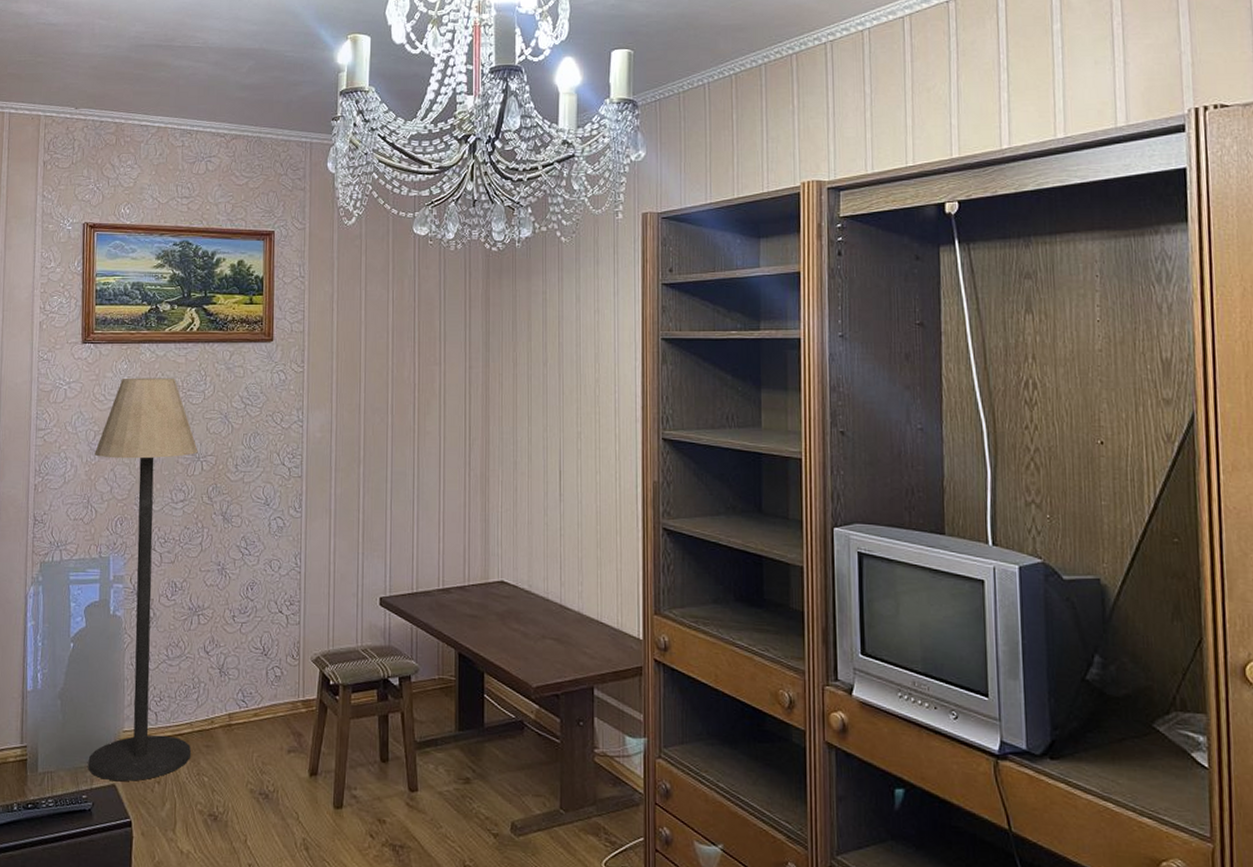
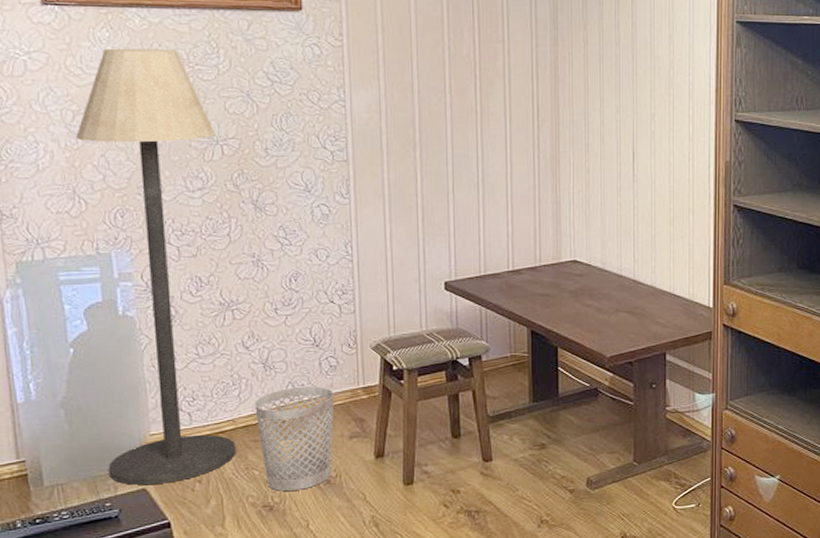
wastebasket: none [209,694,277,803] -> present [255,386,334,492]

